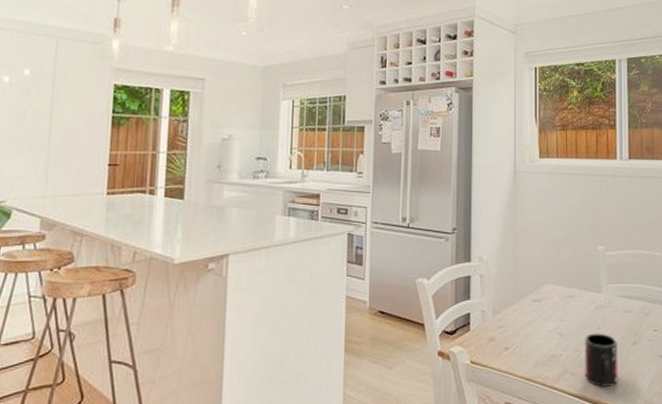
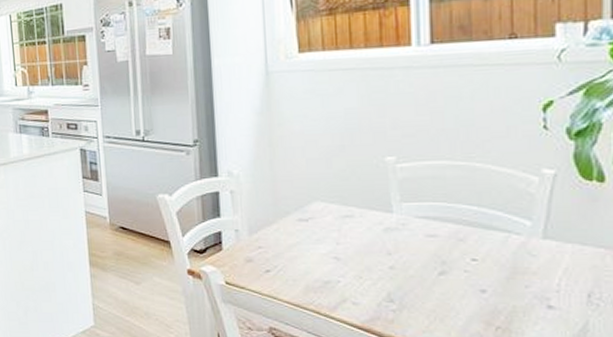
mug: present [584,333,618,387] -> none [369,259,418,321]

